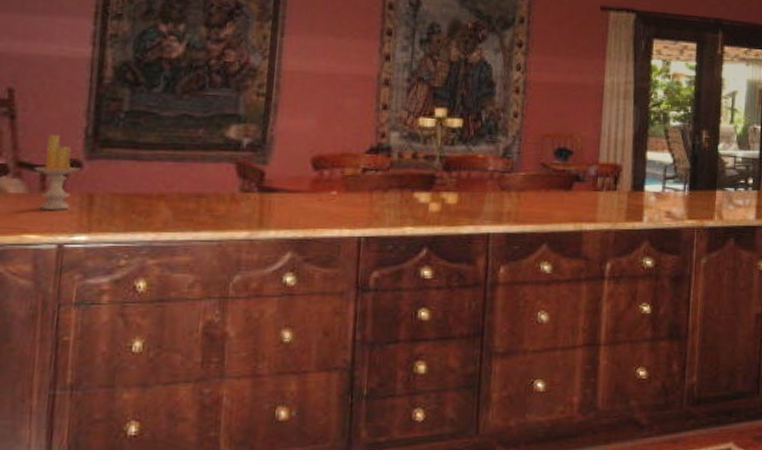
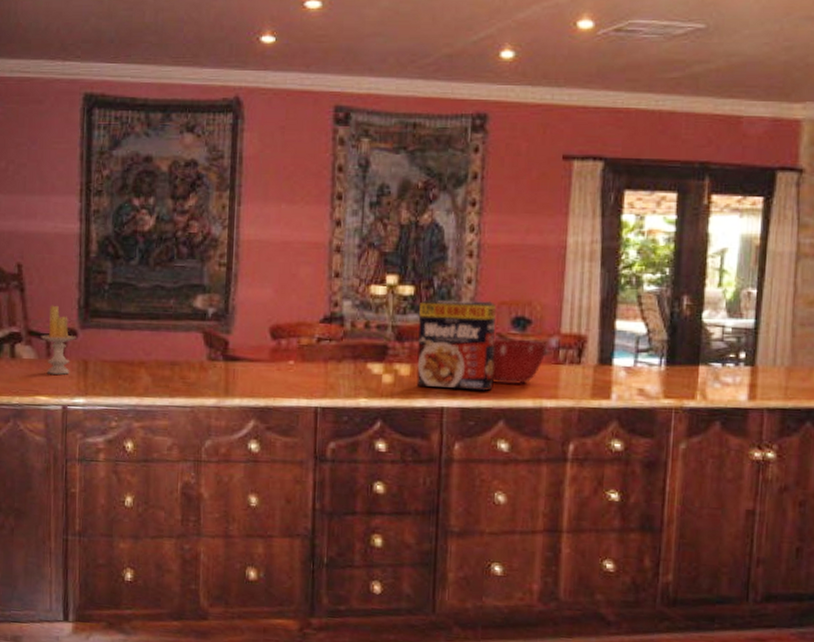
cereal box: none [463,131,540,217] -> present [416,299,496,391]
mixing bowl: none [536,169,588,211] -> present [492,339,548,385]

